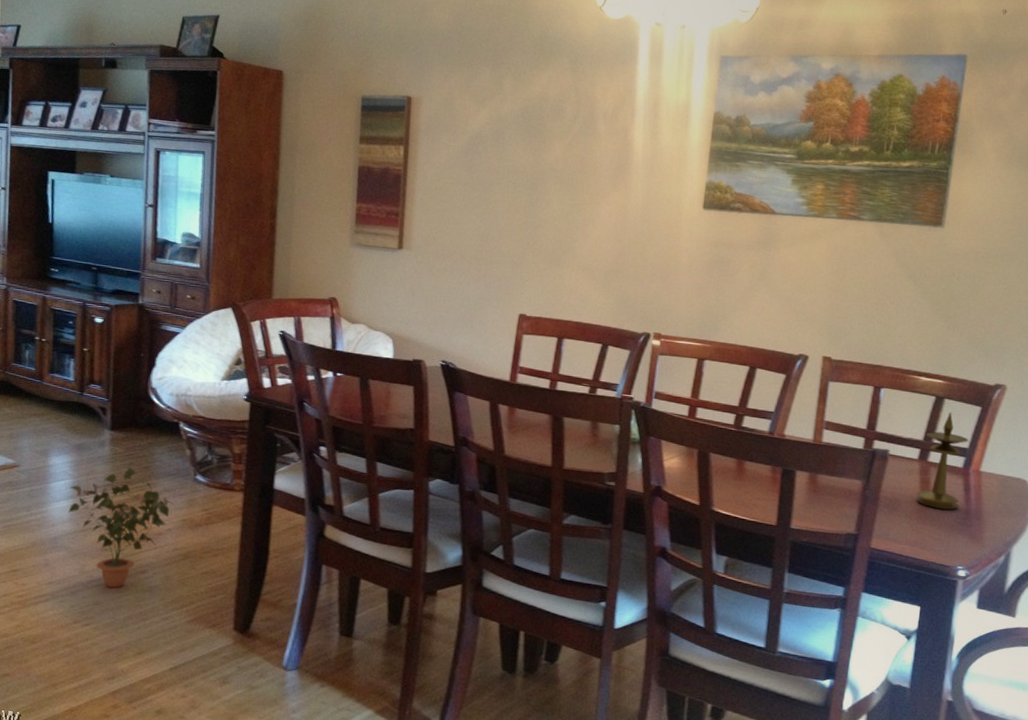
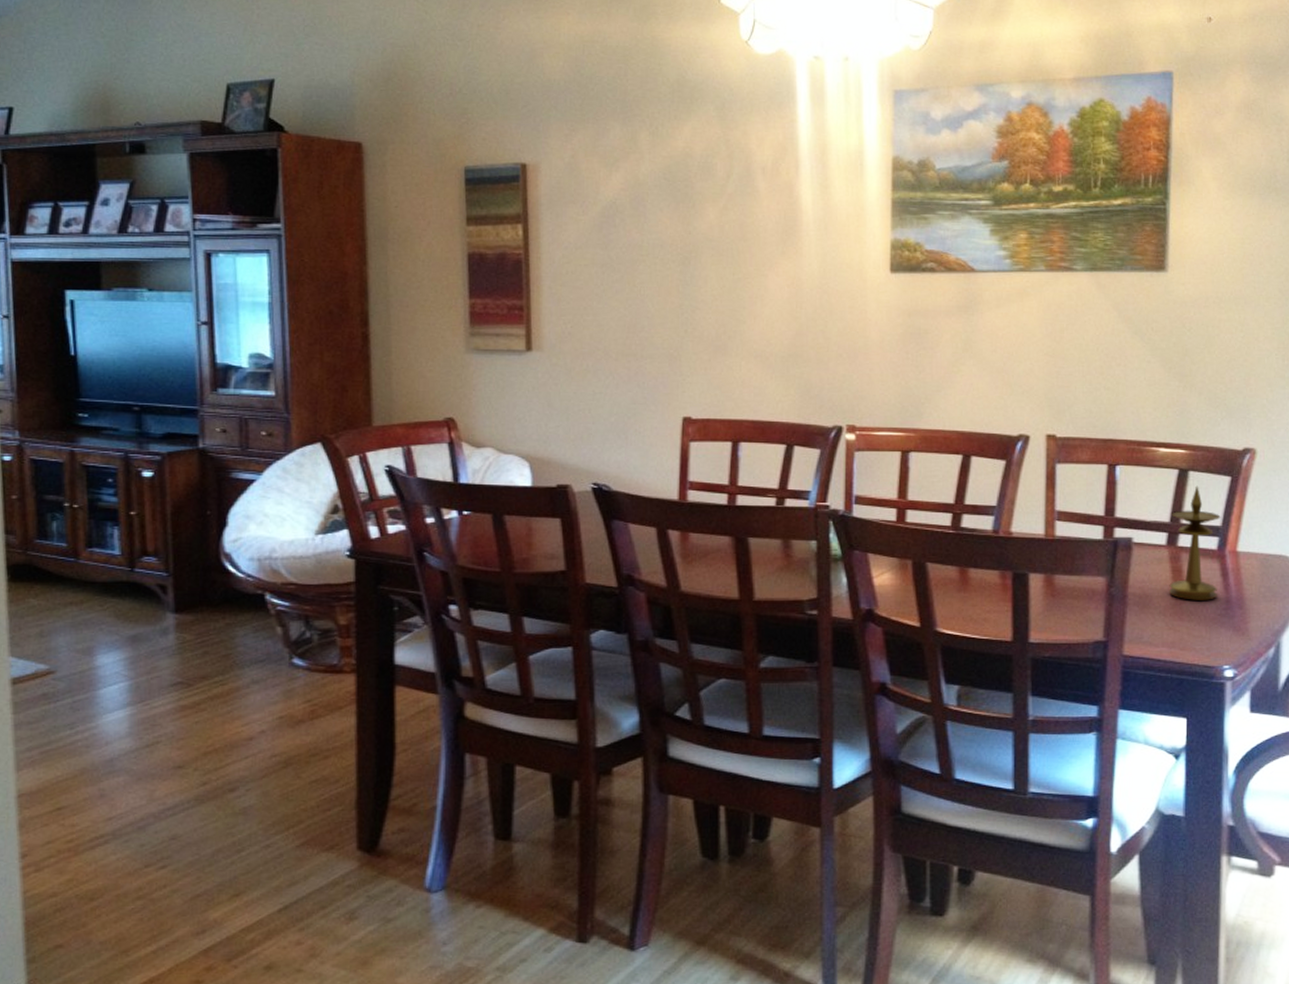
potted plant: present [68,467,175,589] -> none [125,658,268,816]

